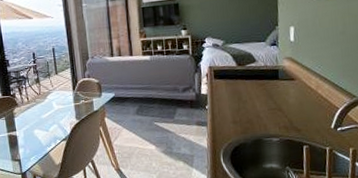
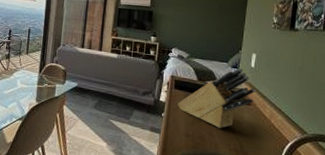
knife block: none [220,44,299,109] -> present [178,68,256,128]

